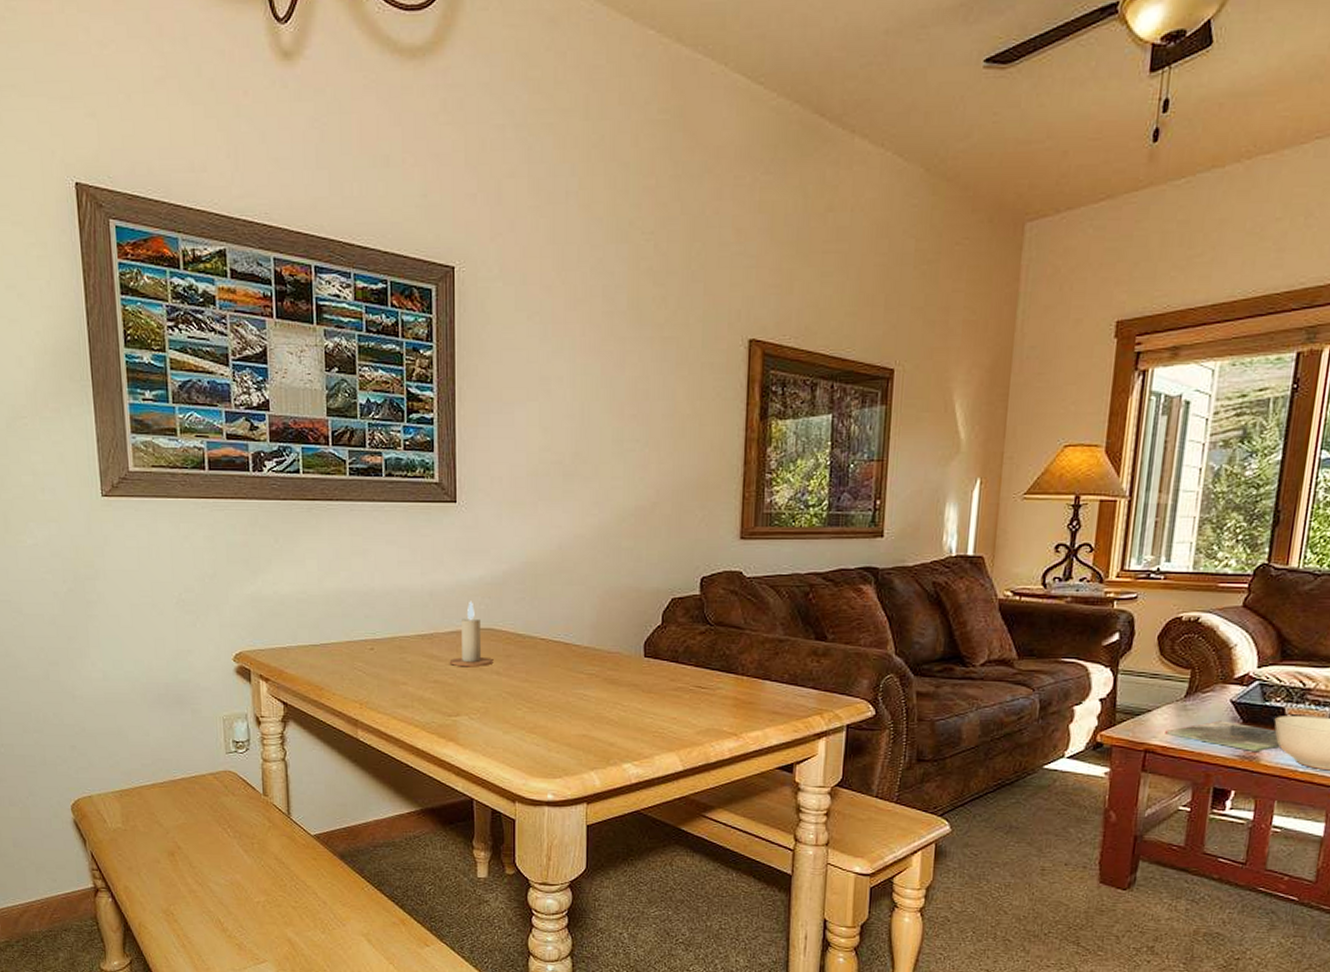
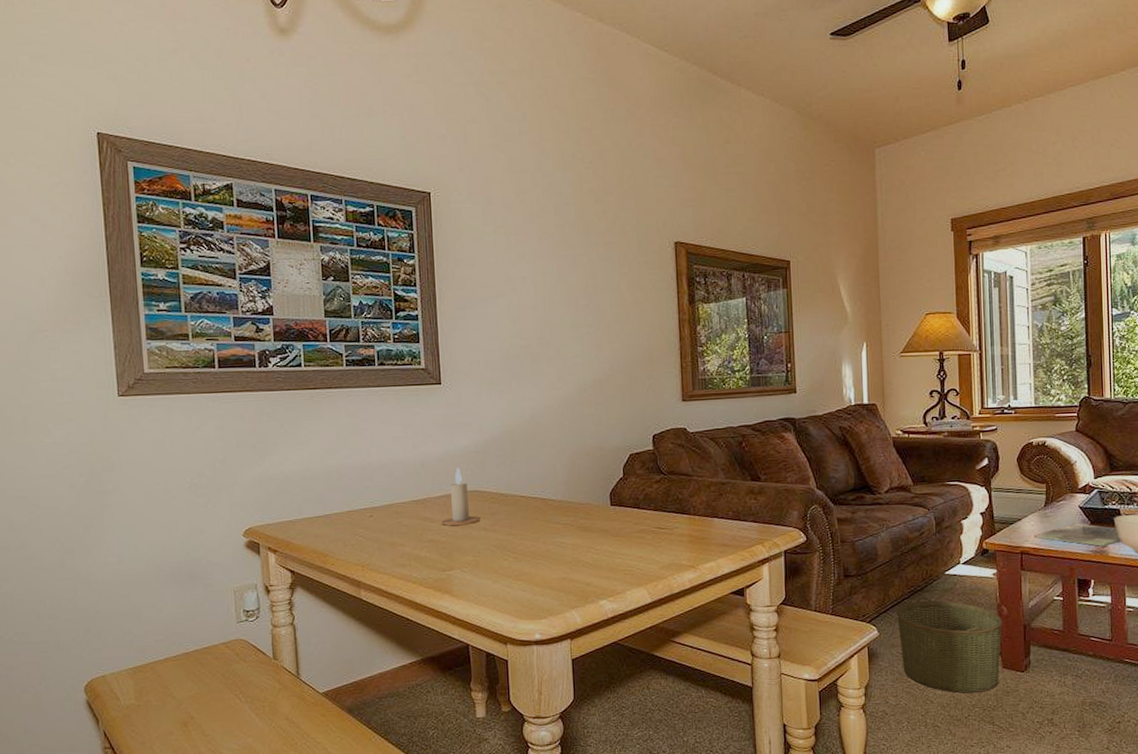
basket: none [975,792,1108,908] -> present [896,596,1002,694]

